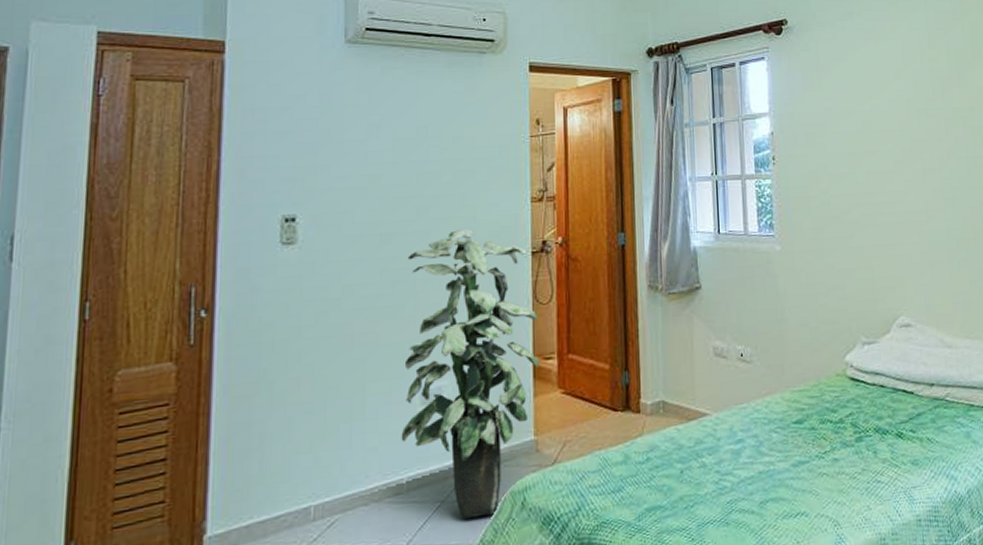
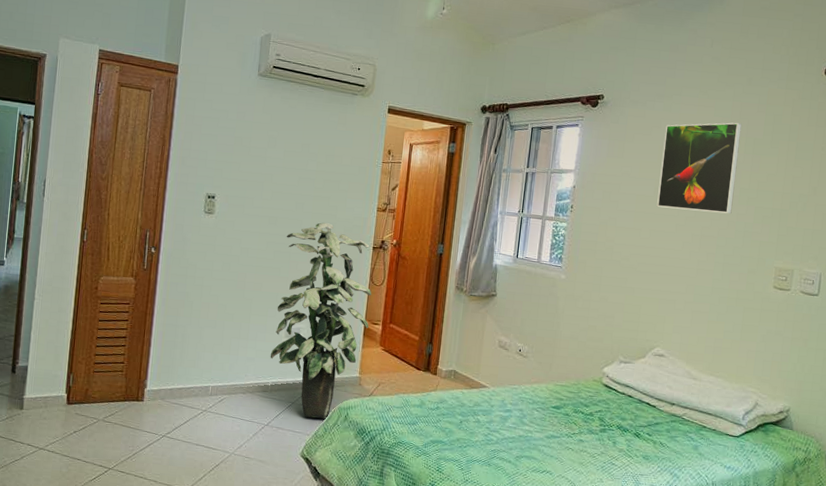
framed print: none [861,34,949,143] -> present [657,122,742,214]

